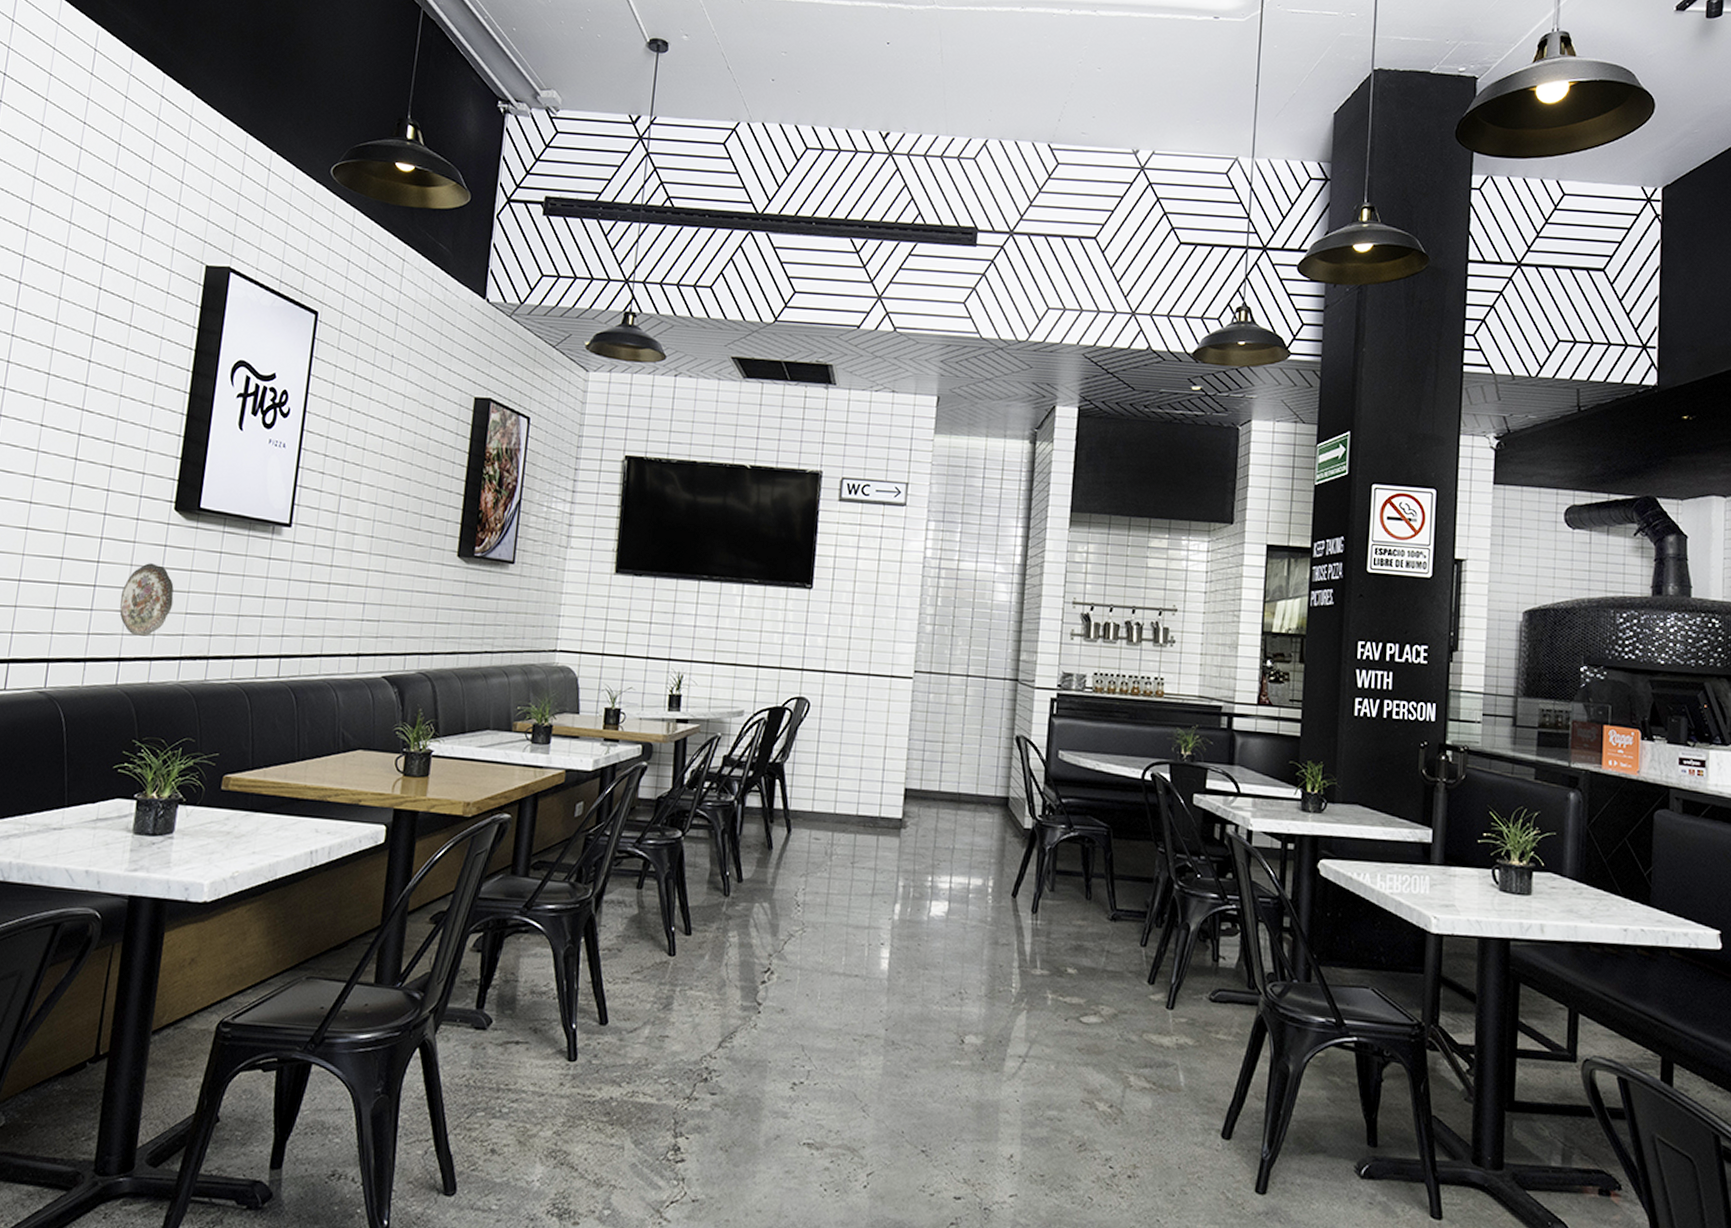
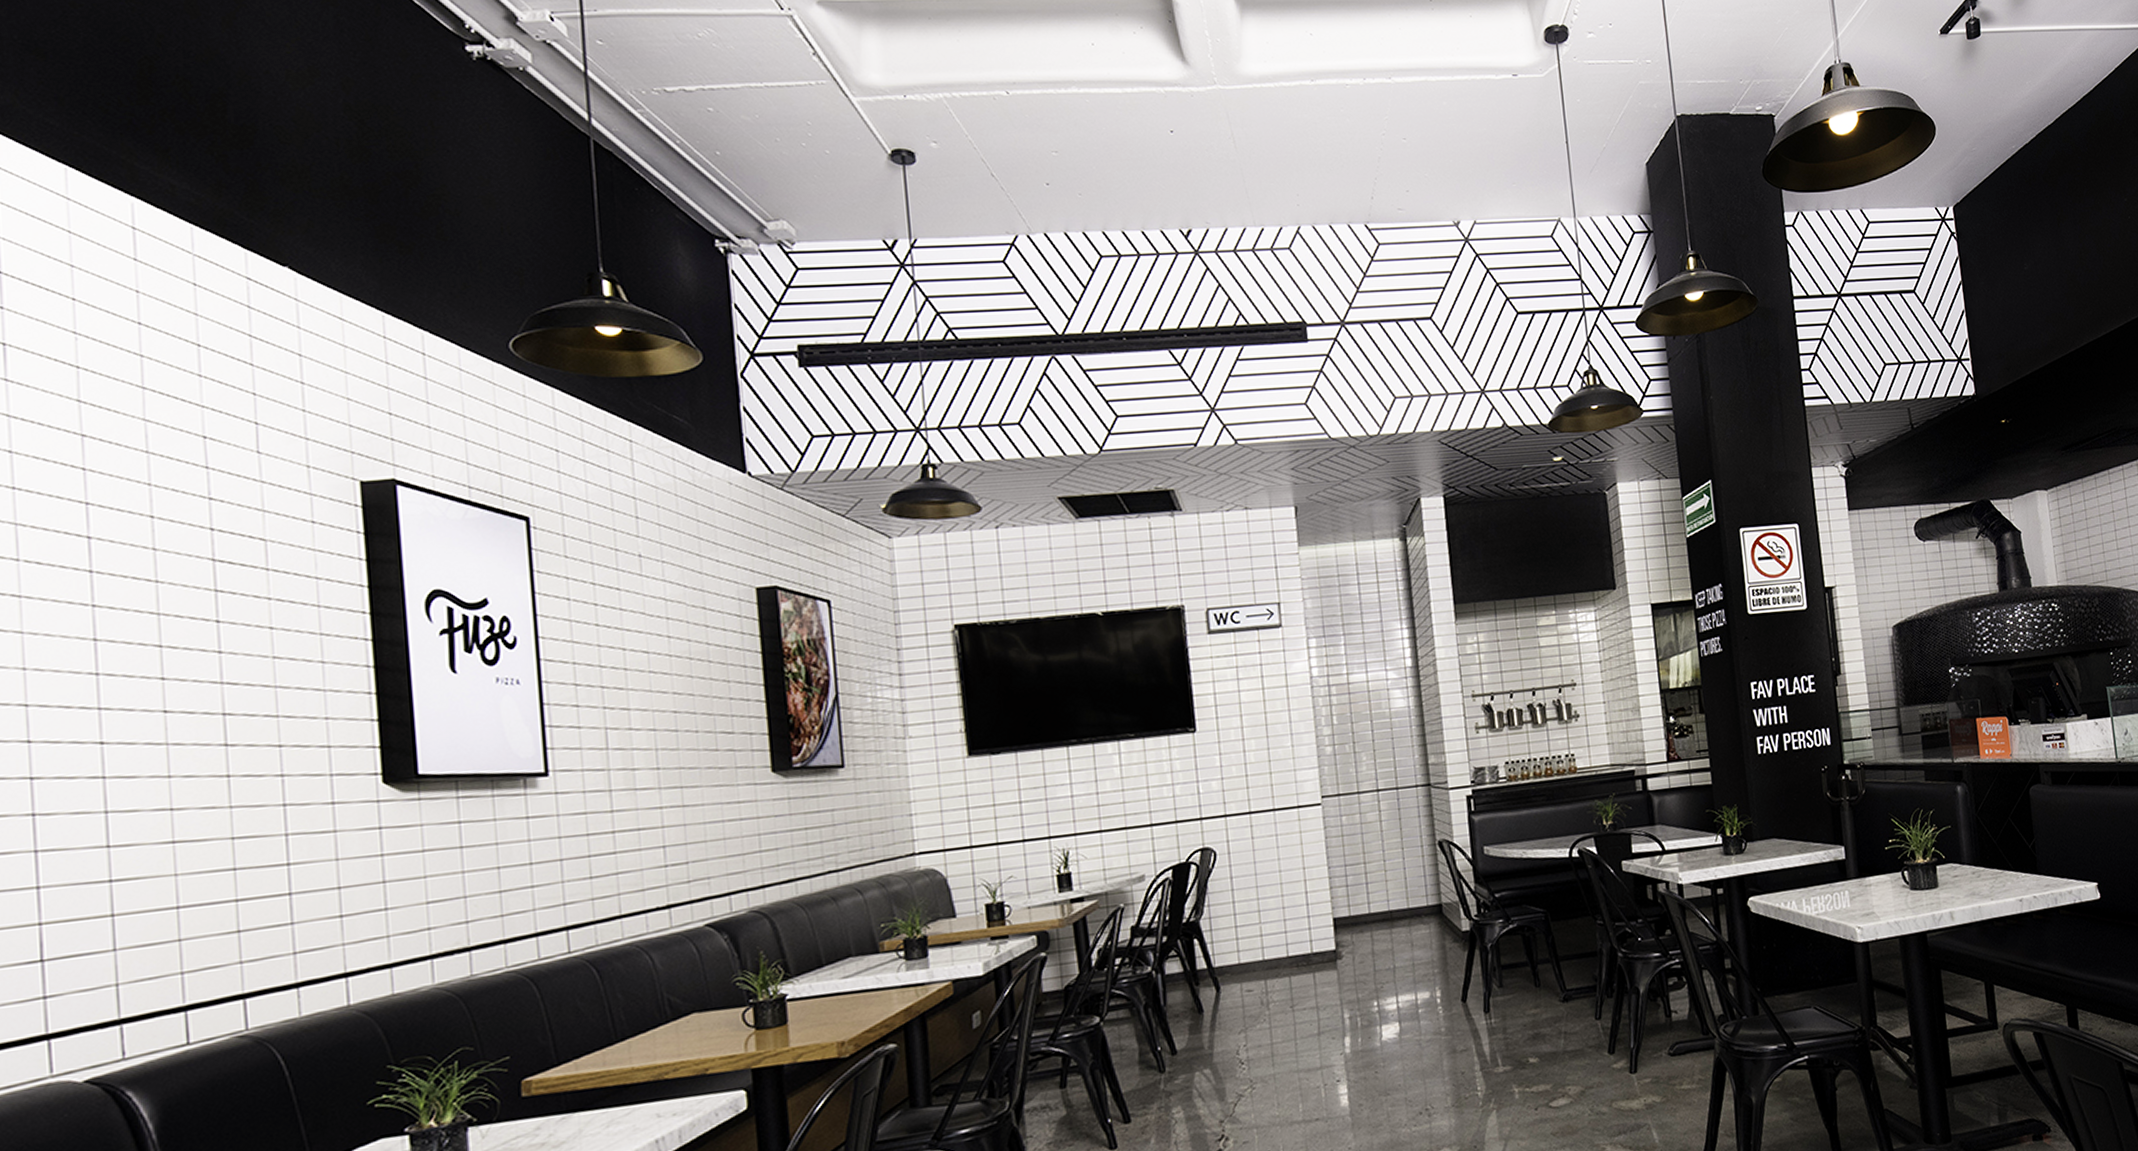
decorative plate: present [119,563,174,636] -> none [330,852,407,943]

